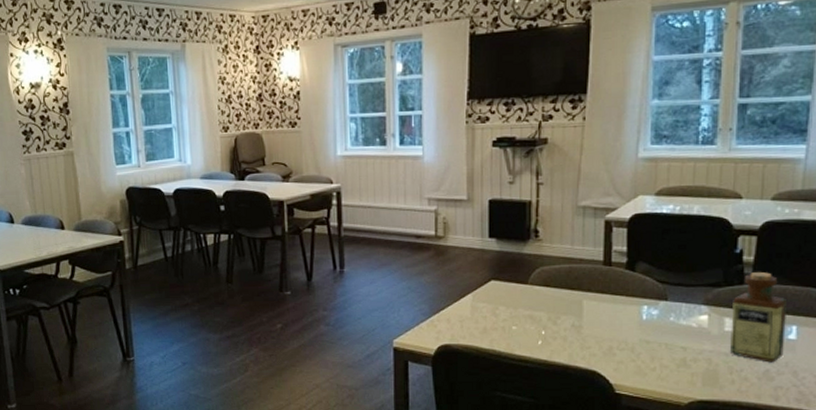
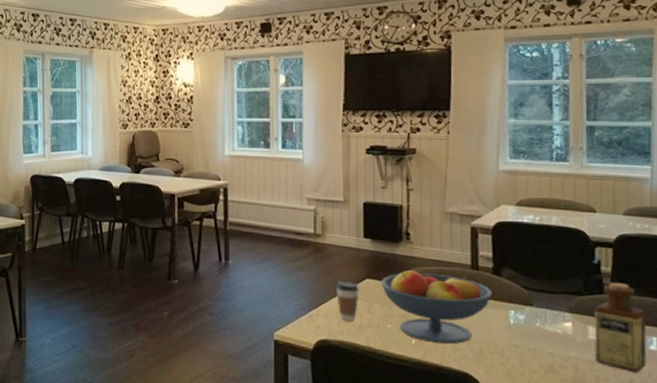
coffee cup: none [459,283,483,324] -> present [336,280,359,321]
fruit bowl: none [506,269,625,342] -> present [381,270,493,344]

